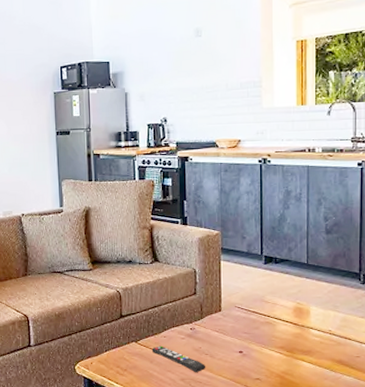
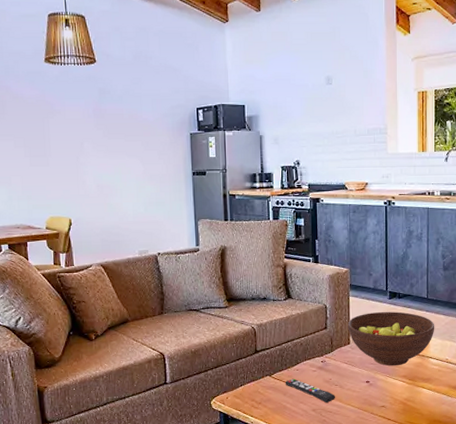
fruit bowl: none [218,278,316,336] -> present [347,311,435,366]

